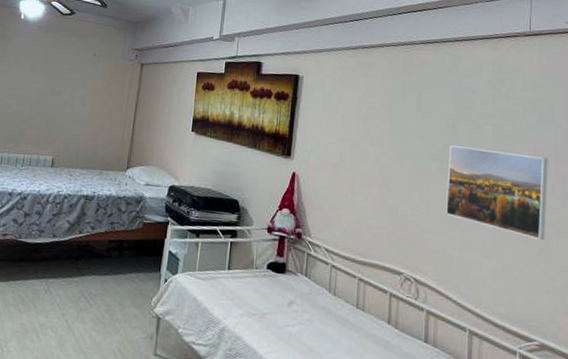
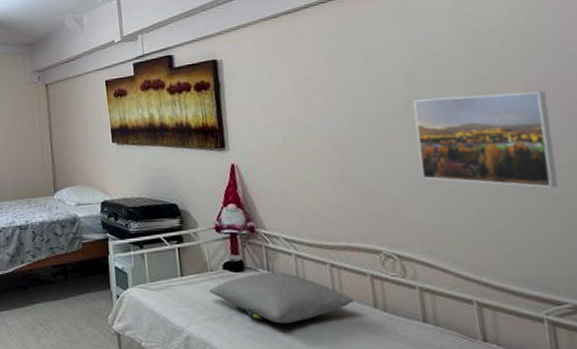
pillow: none [251,277,373,328] -> present [209,271,354,324]

